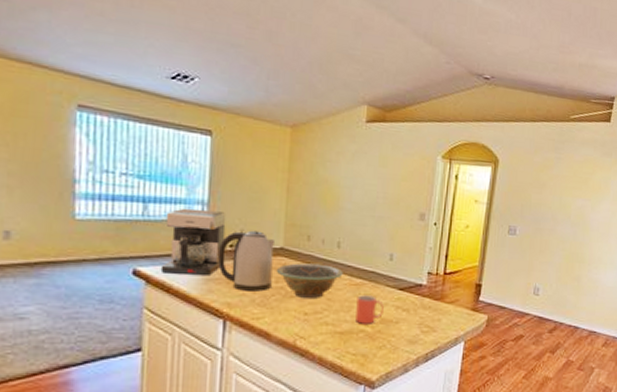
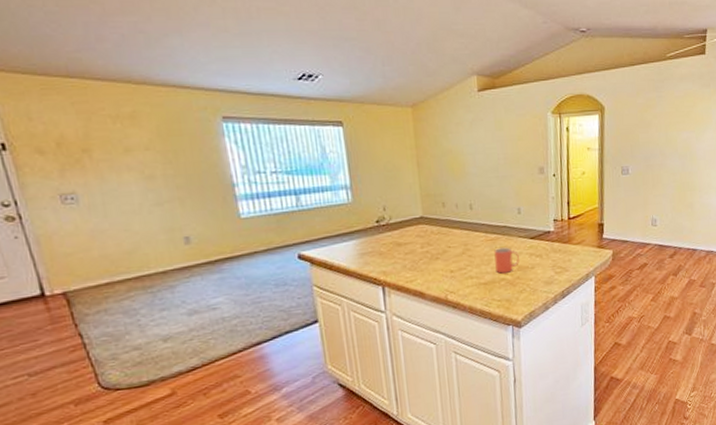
coffee maker: present [160,208,227,277] -> none [316,192,371,254]
kettle: present [218,230,274,292] -> none [367,205,418,260]
decorative bowl: present [276,263,343,298] -> none [419,226,479,258]

